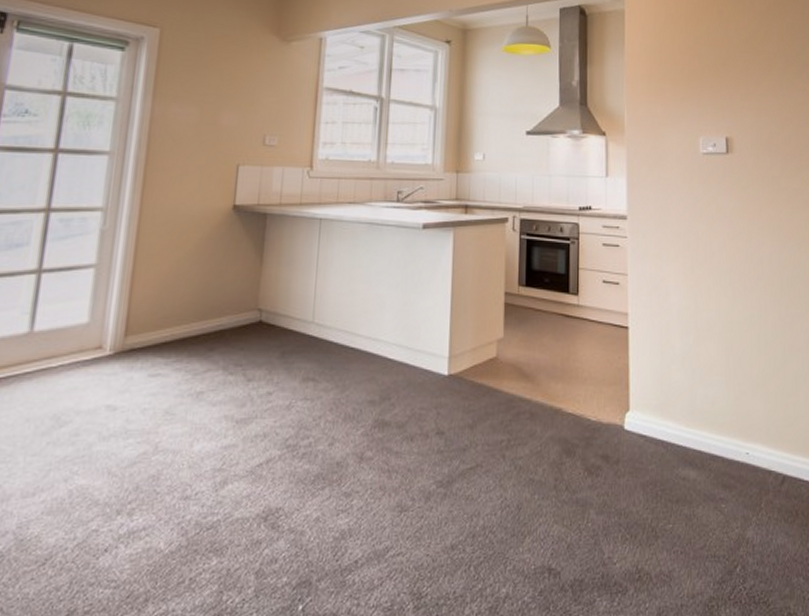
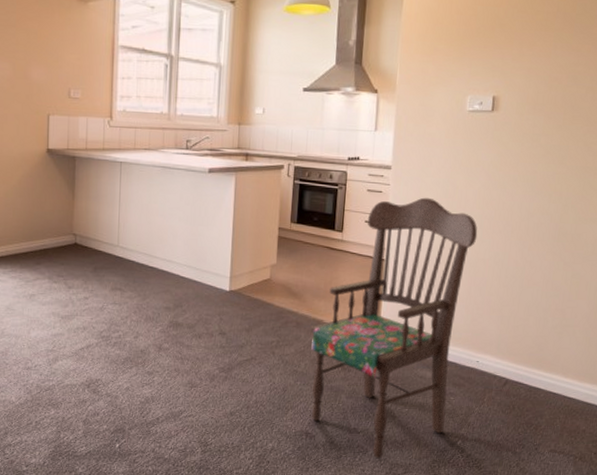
dining chair: none [547,251,729,601] -> present [310,197,478,459]

